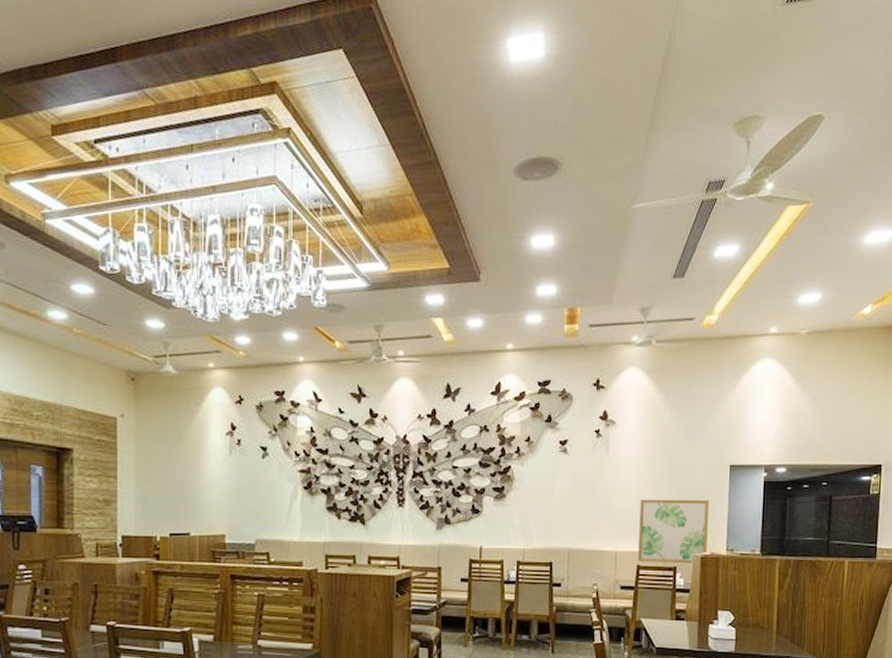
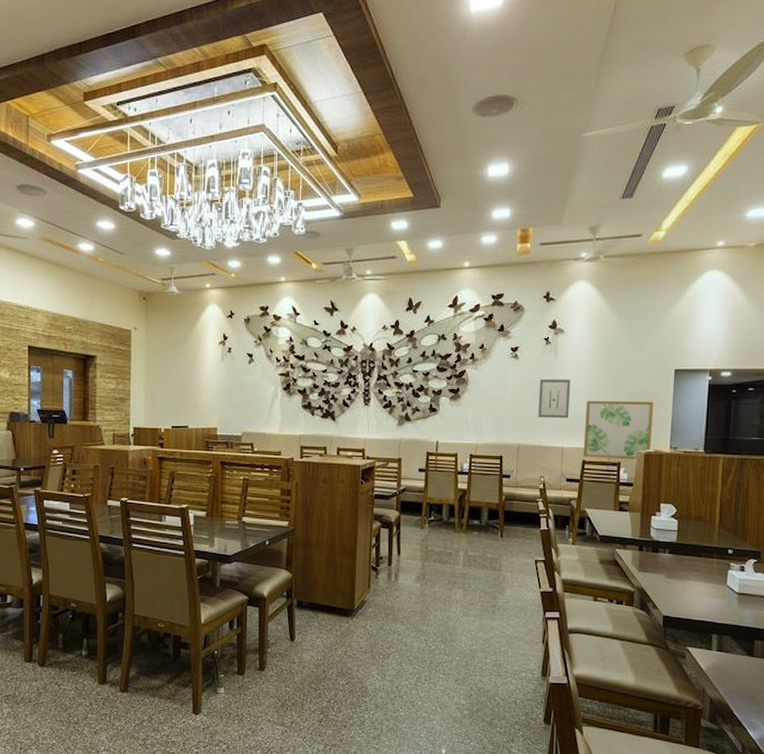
wall art: none [589,475,624,520] -> present [538,379,571,419]

